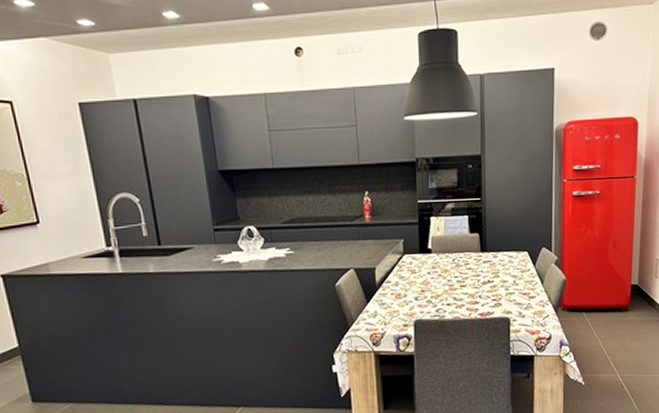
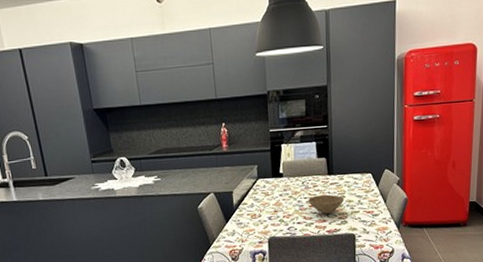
bowl: none [459,273,499,295] -> present [308,194,345,214]

